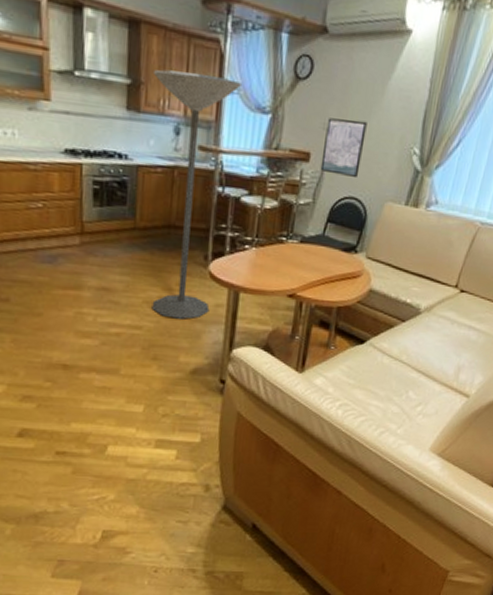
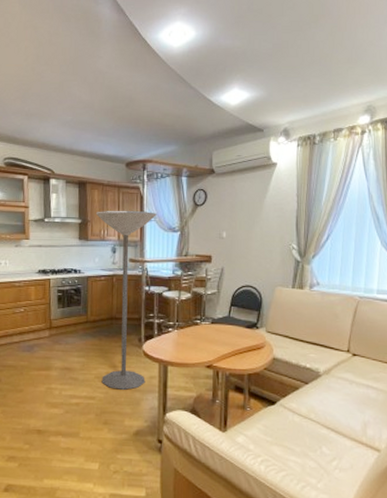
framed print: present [320,118,367,179] -> none [220,229,252,271]

